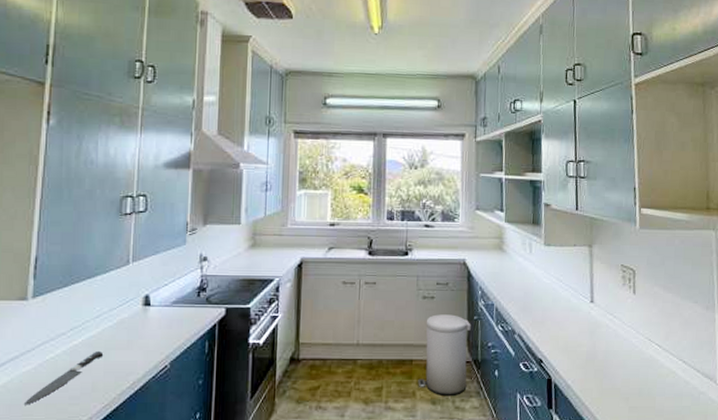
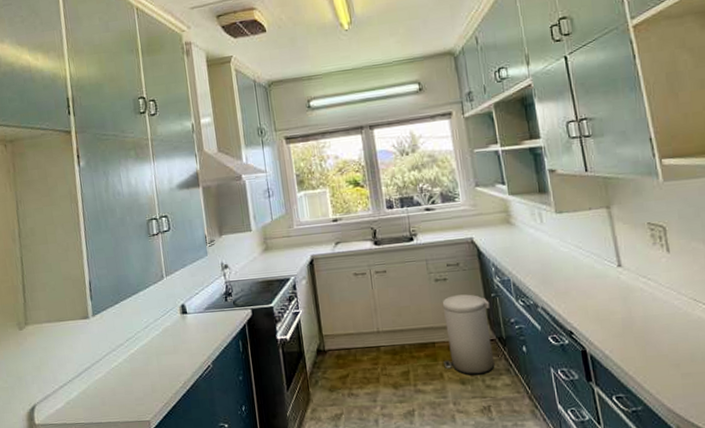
knife: present [25,350,104,405] -> none [102,356,157,408]

